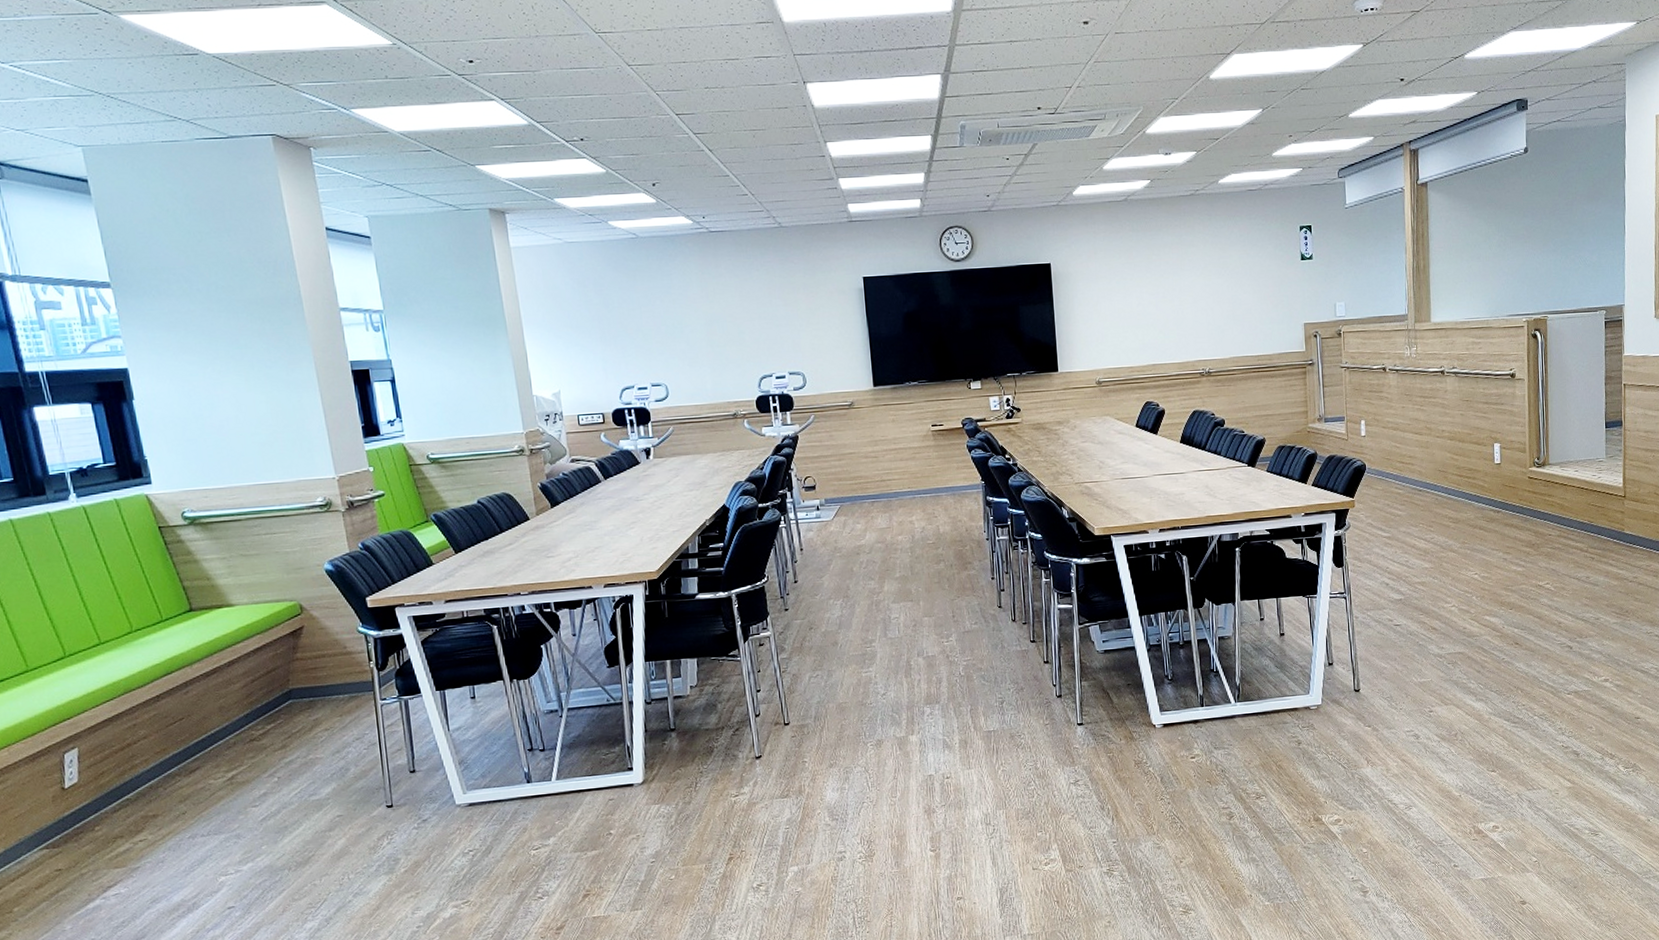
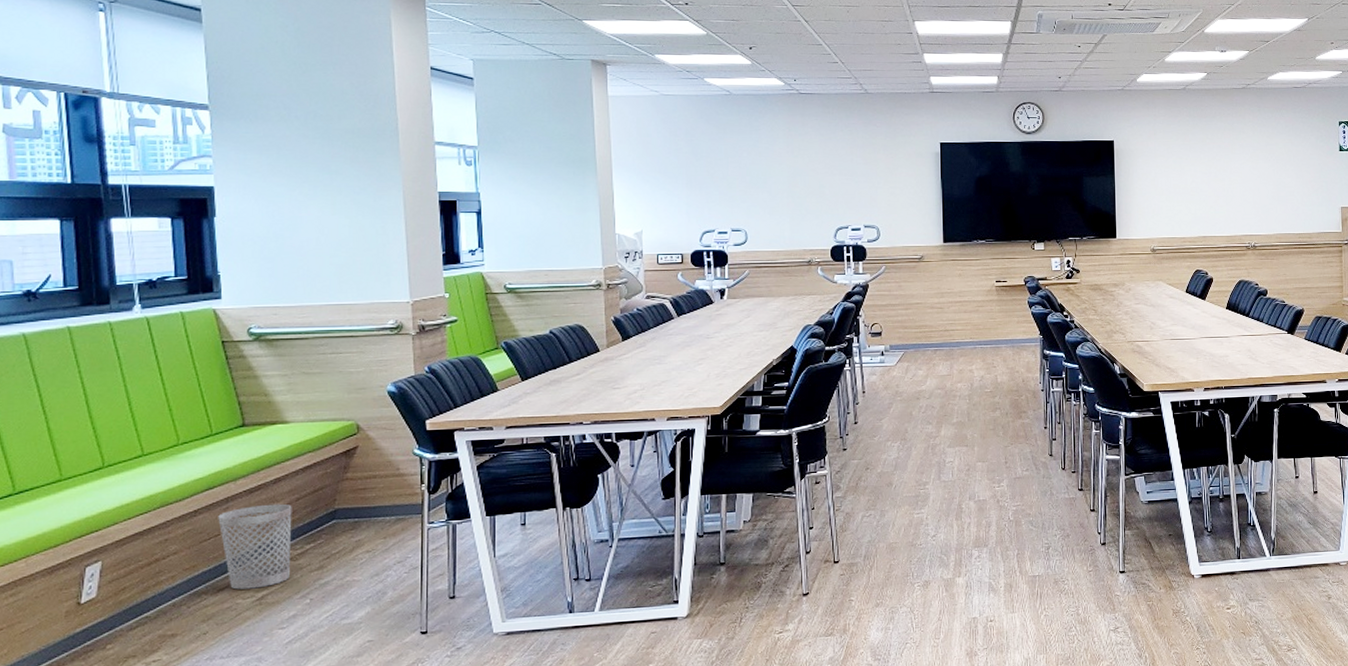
wastebasket: none [180,686,256,771] -> present [218,503,292,590]

